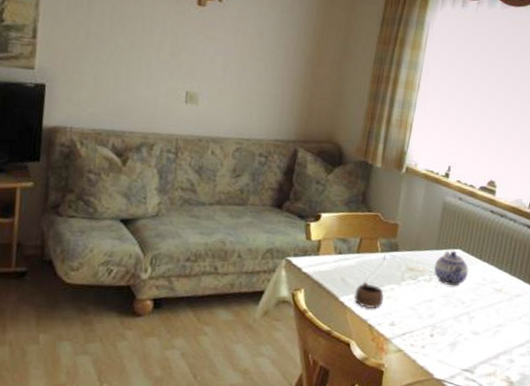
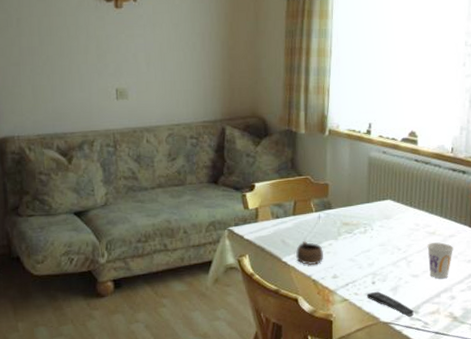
remote control: none [422,345,470,378] -> present [366,291,414,318]
teapot: present [434,250,468,287] -> none [367,201,400,235]
cup: none [491,300,519,340] -> present [427,242,454,279]

